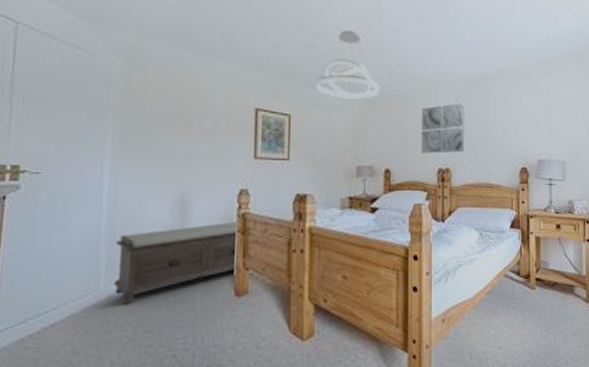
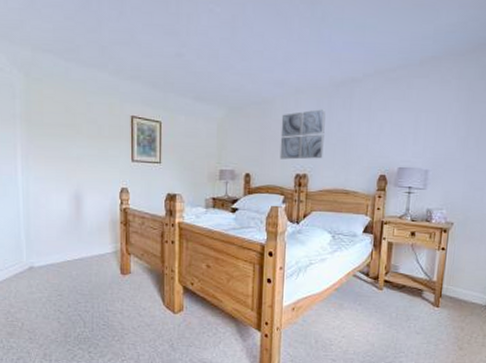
bench: present [113,221,240,305] -> none [31,214,122,274]
pendant light: present [316,29,380,99] -> none [184,36,243,106]

